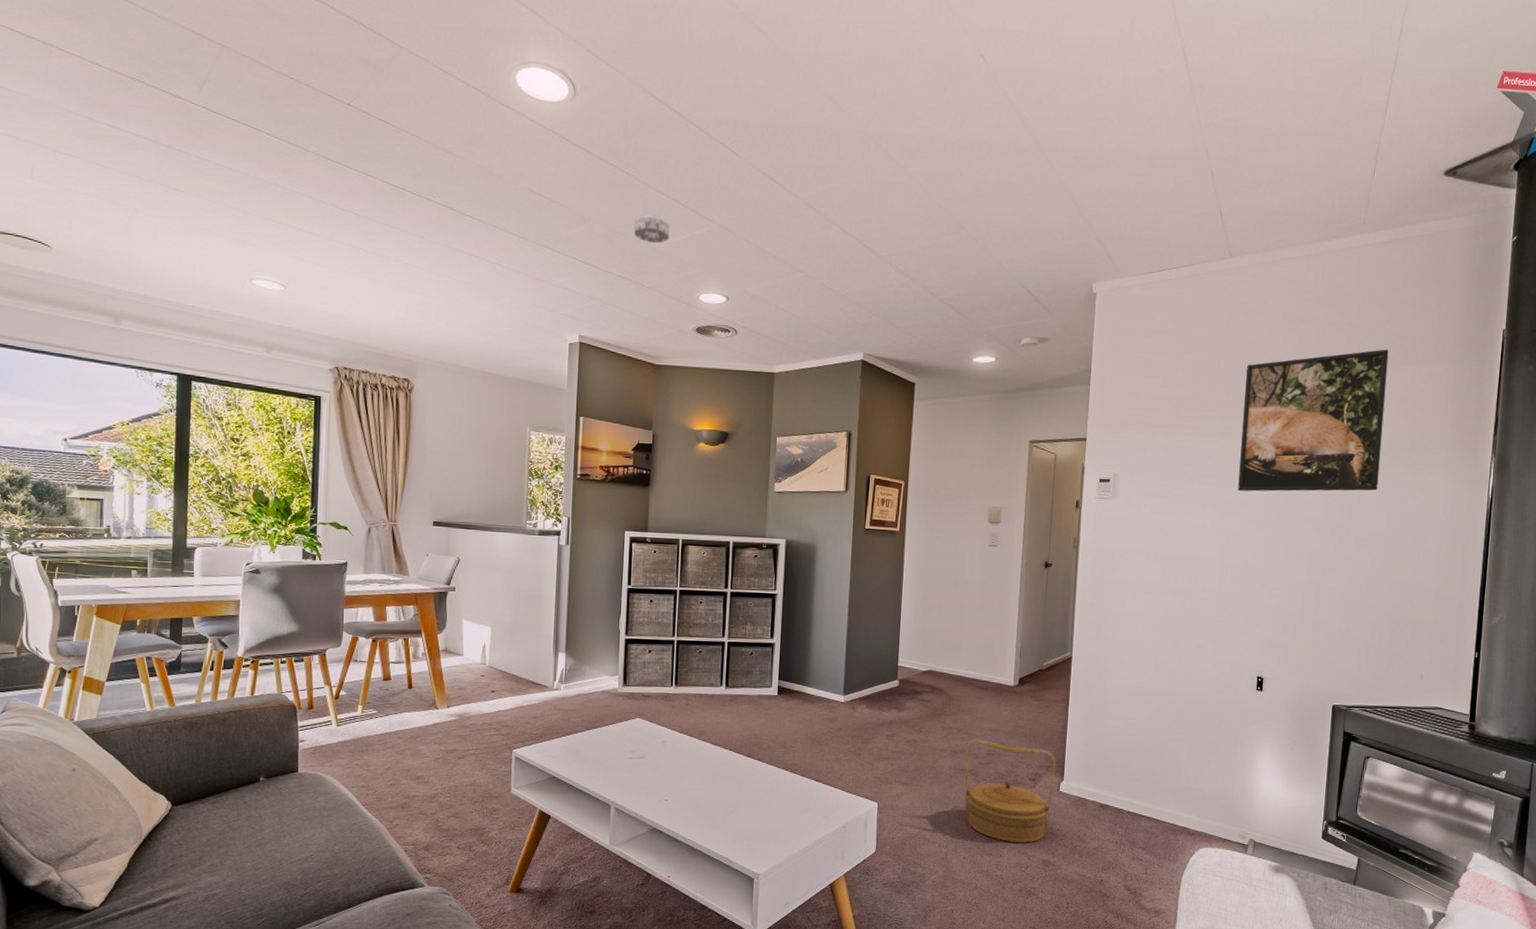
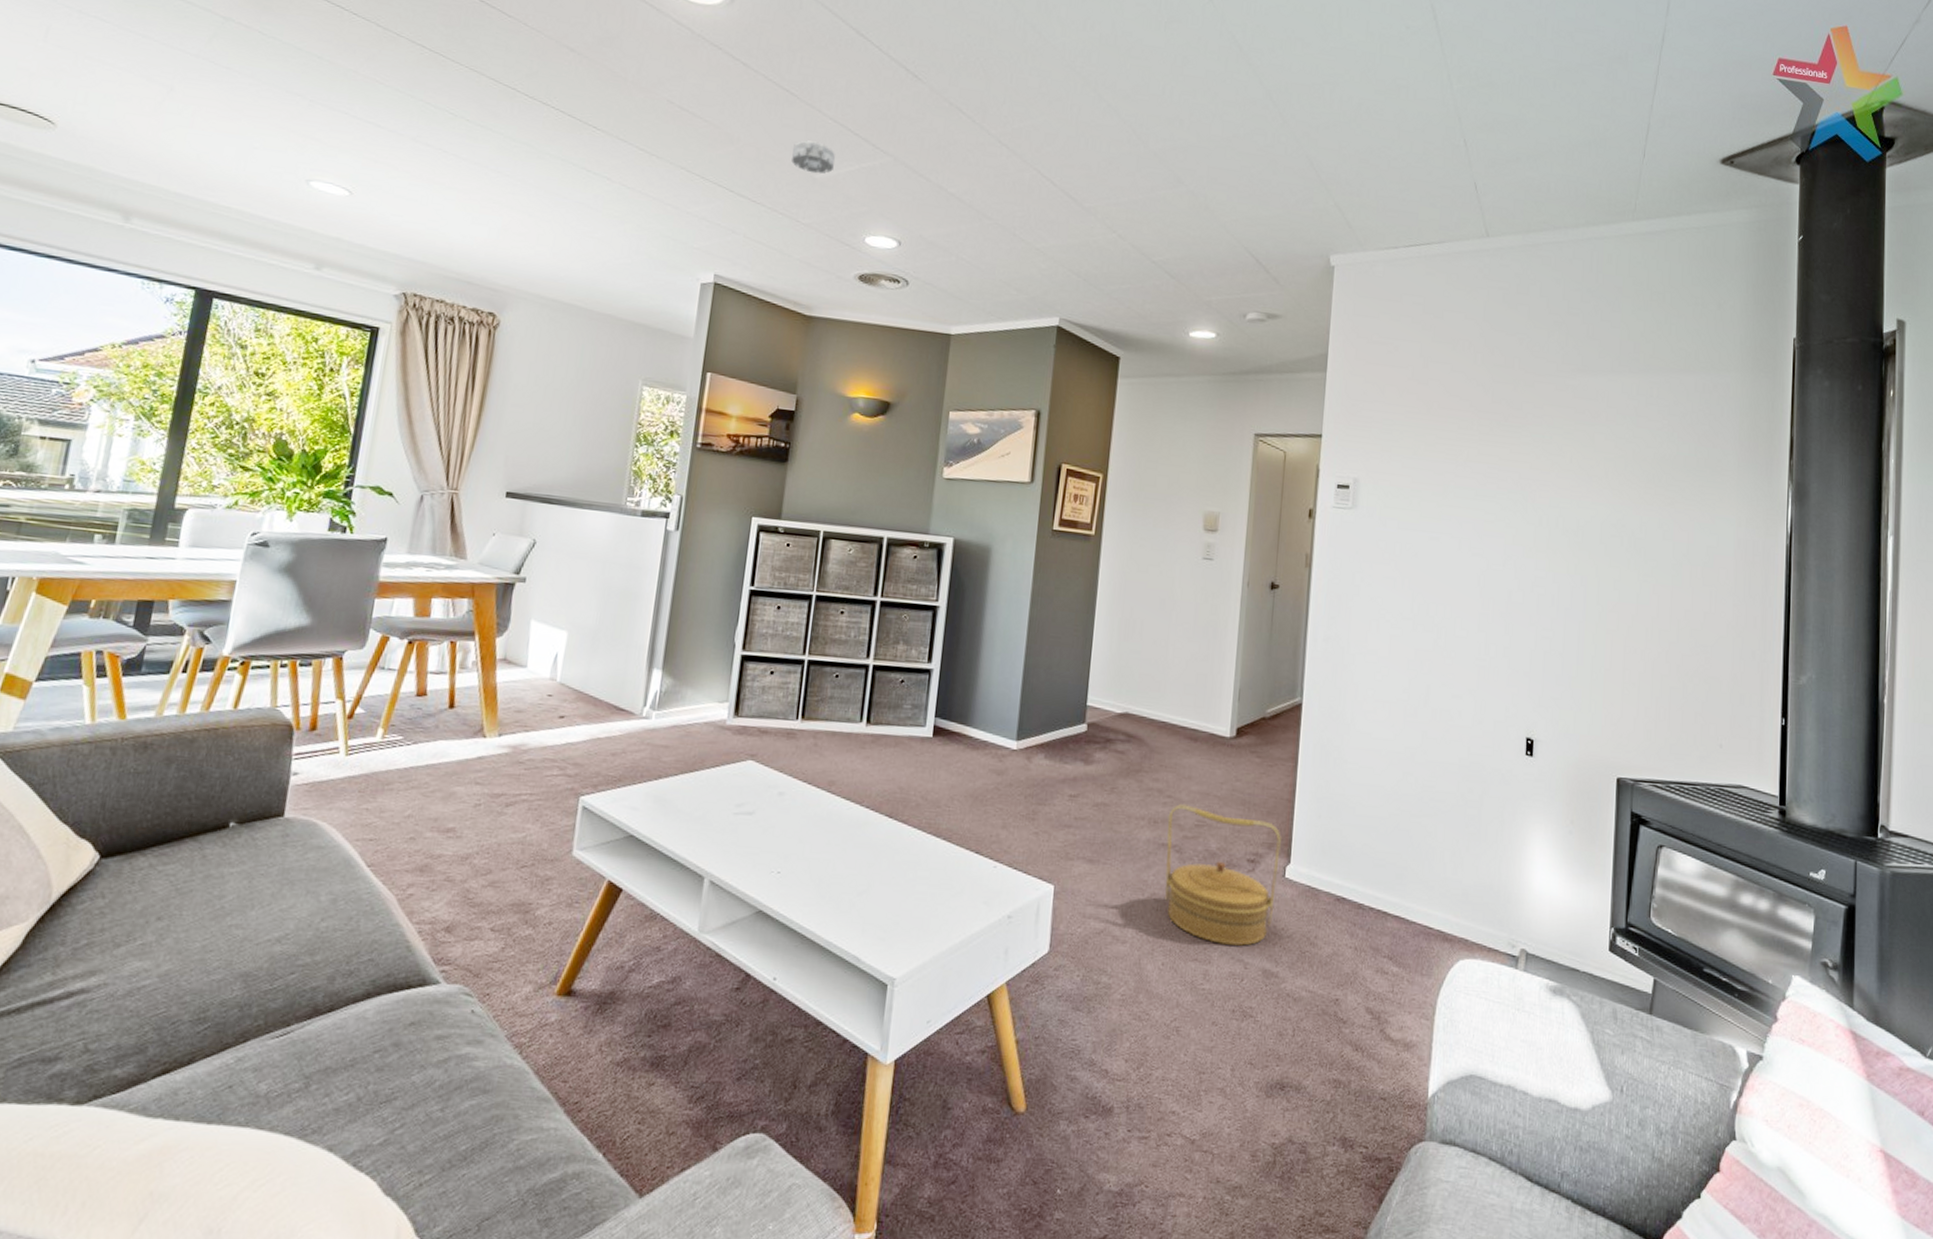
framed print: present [1238,349,1389,492] -> none [1500,352,1668,516]

